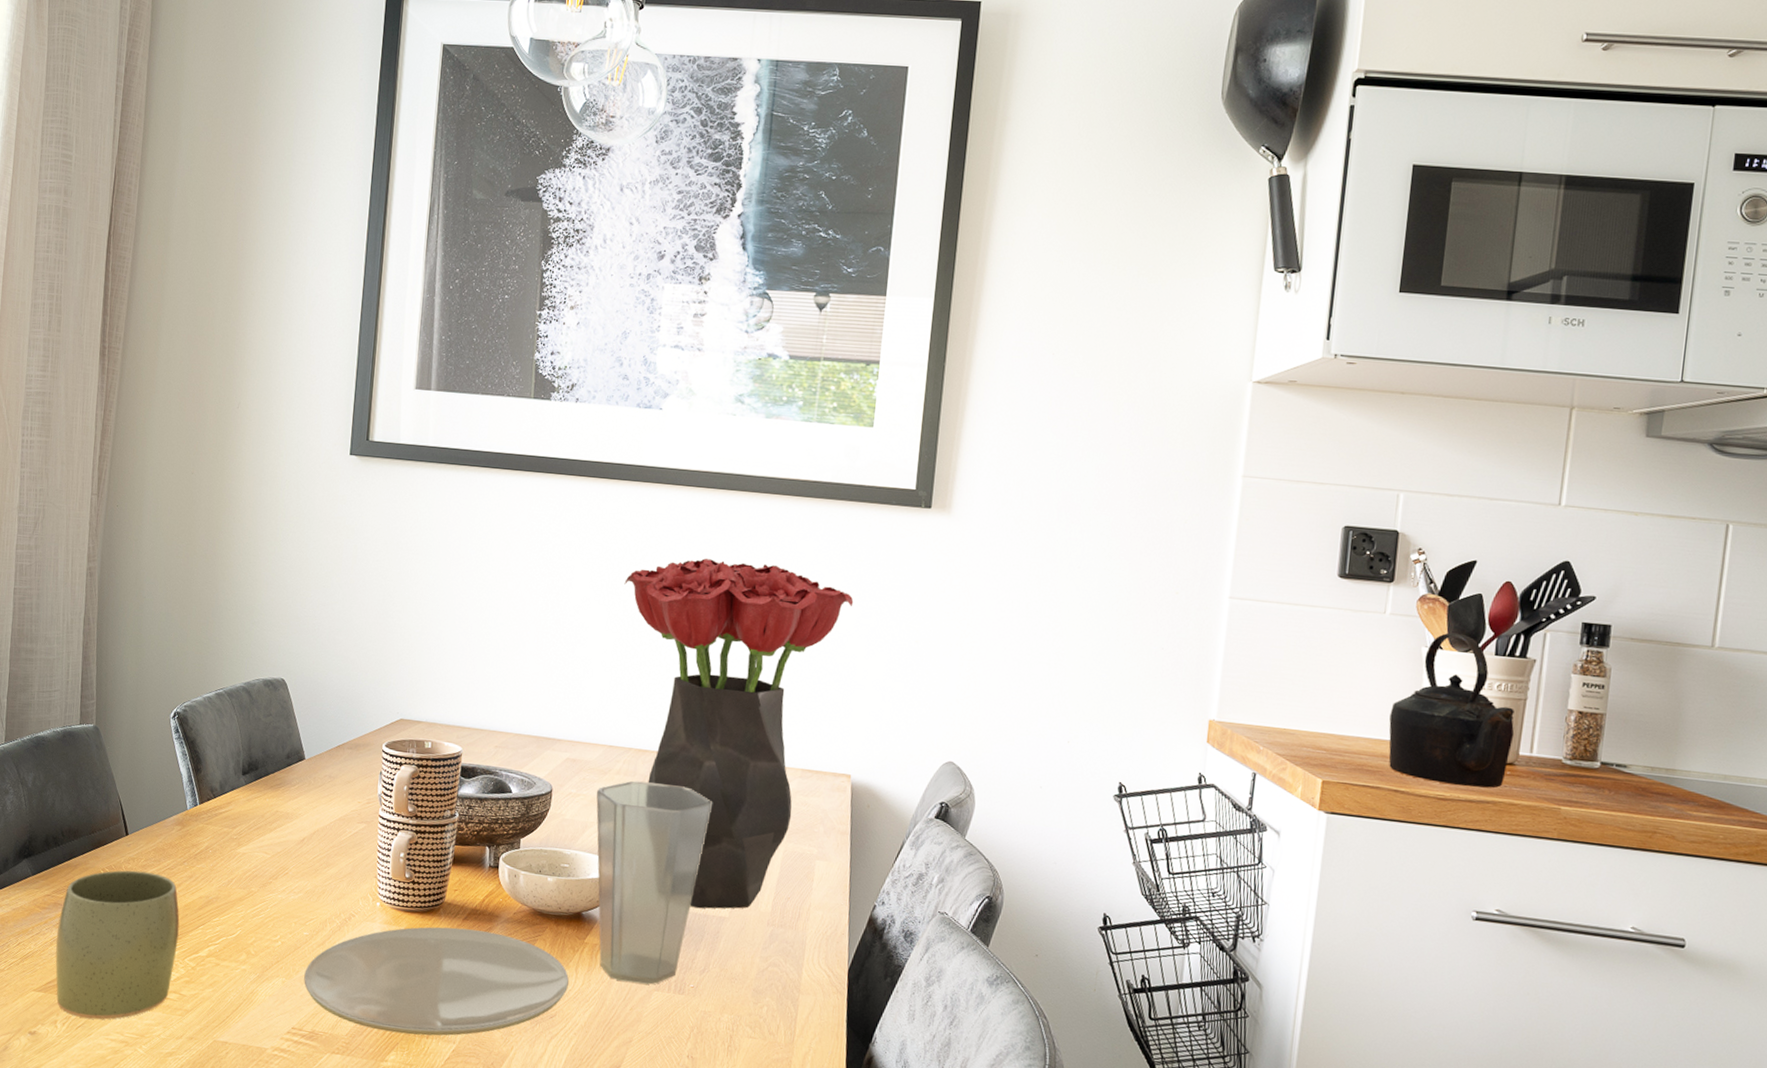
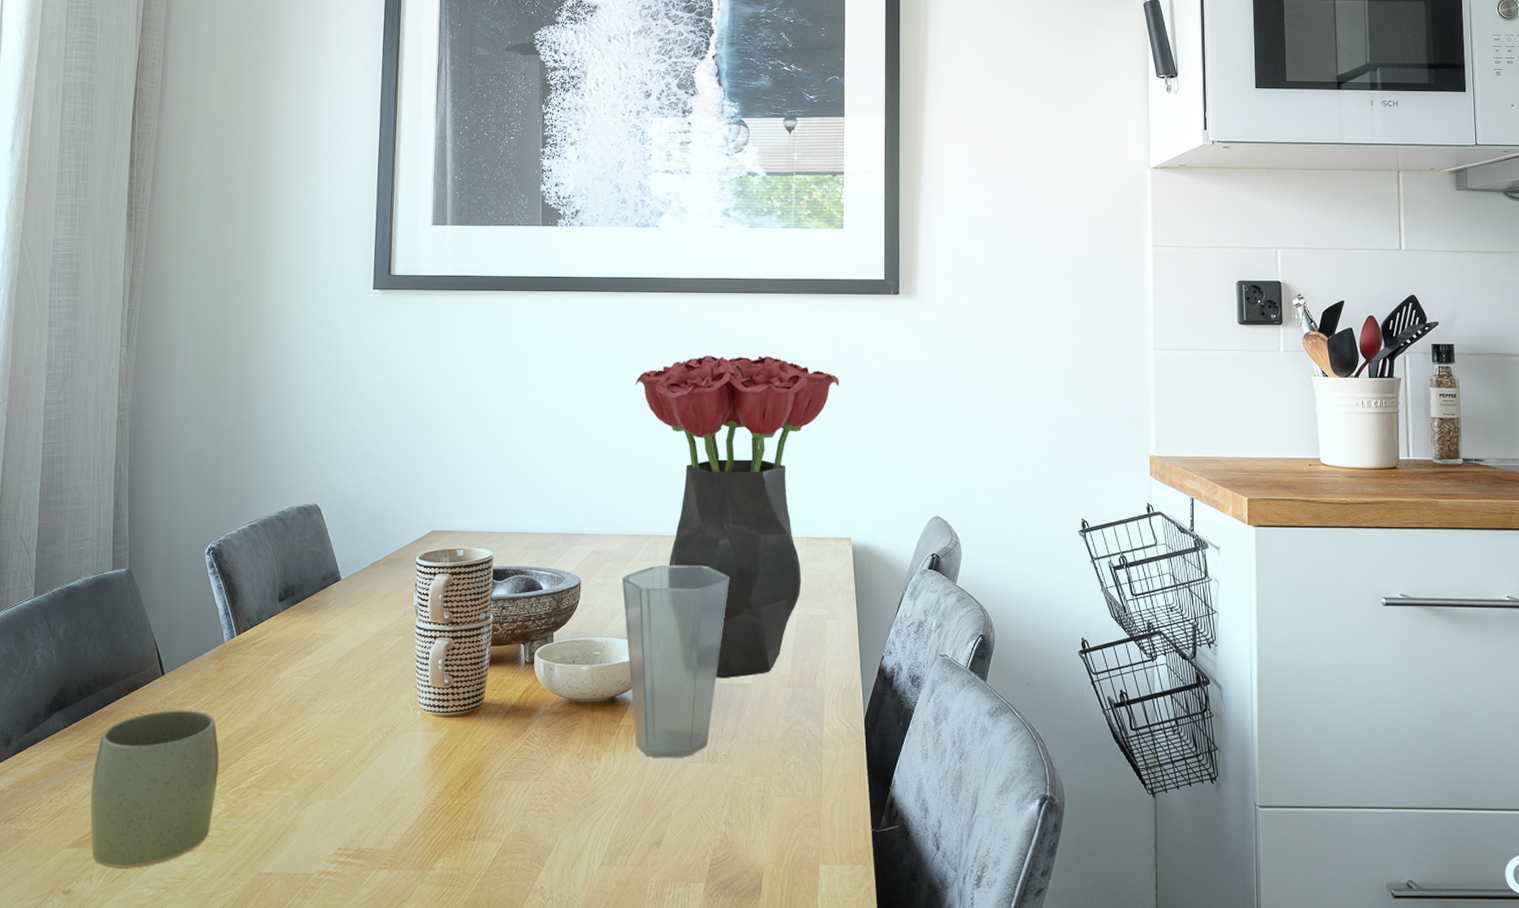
plate: present [304,927,569,1036] -> none [348,726,607,839]
kettle: present [1388,632,1515,789] -> none [1294,362,1393,491]

